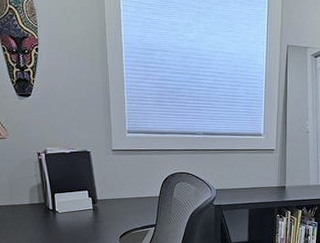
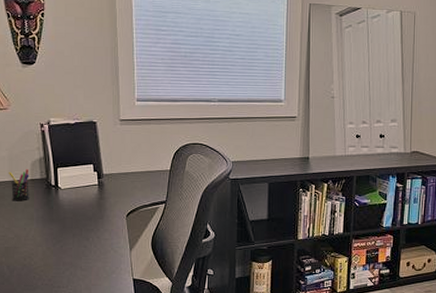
pen holder: none [9,194,29,224] -> present [9,169,29,201]

